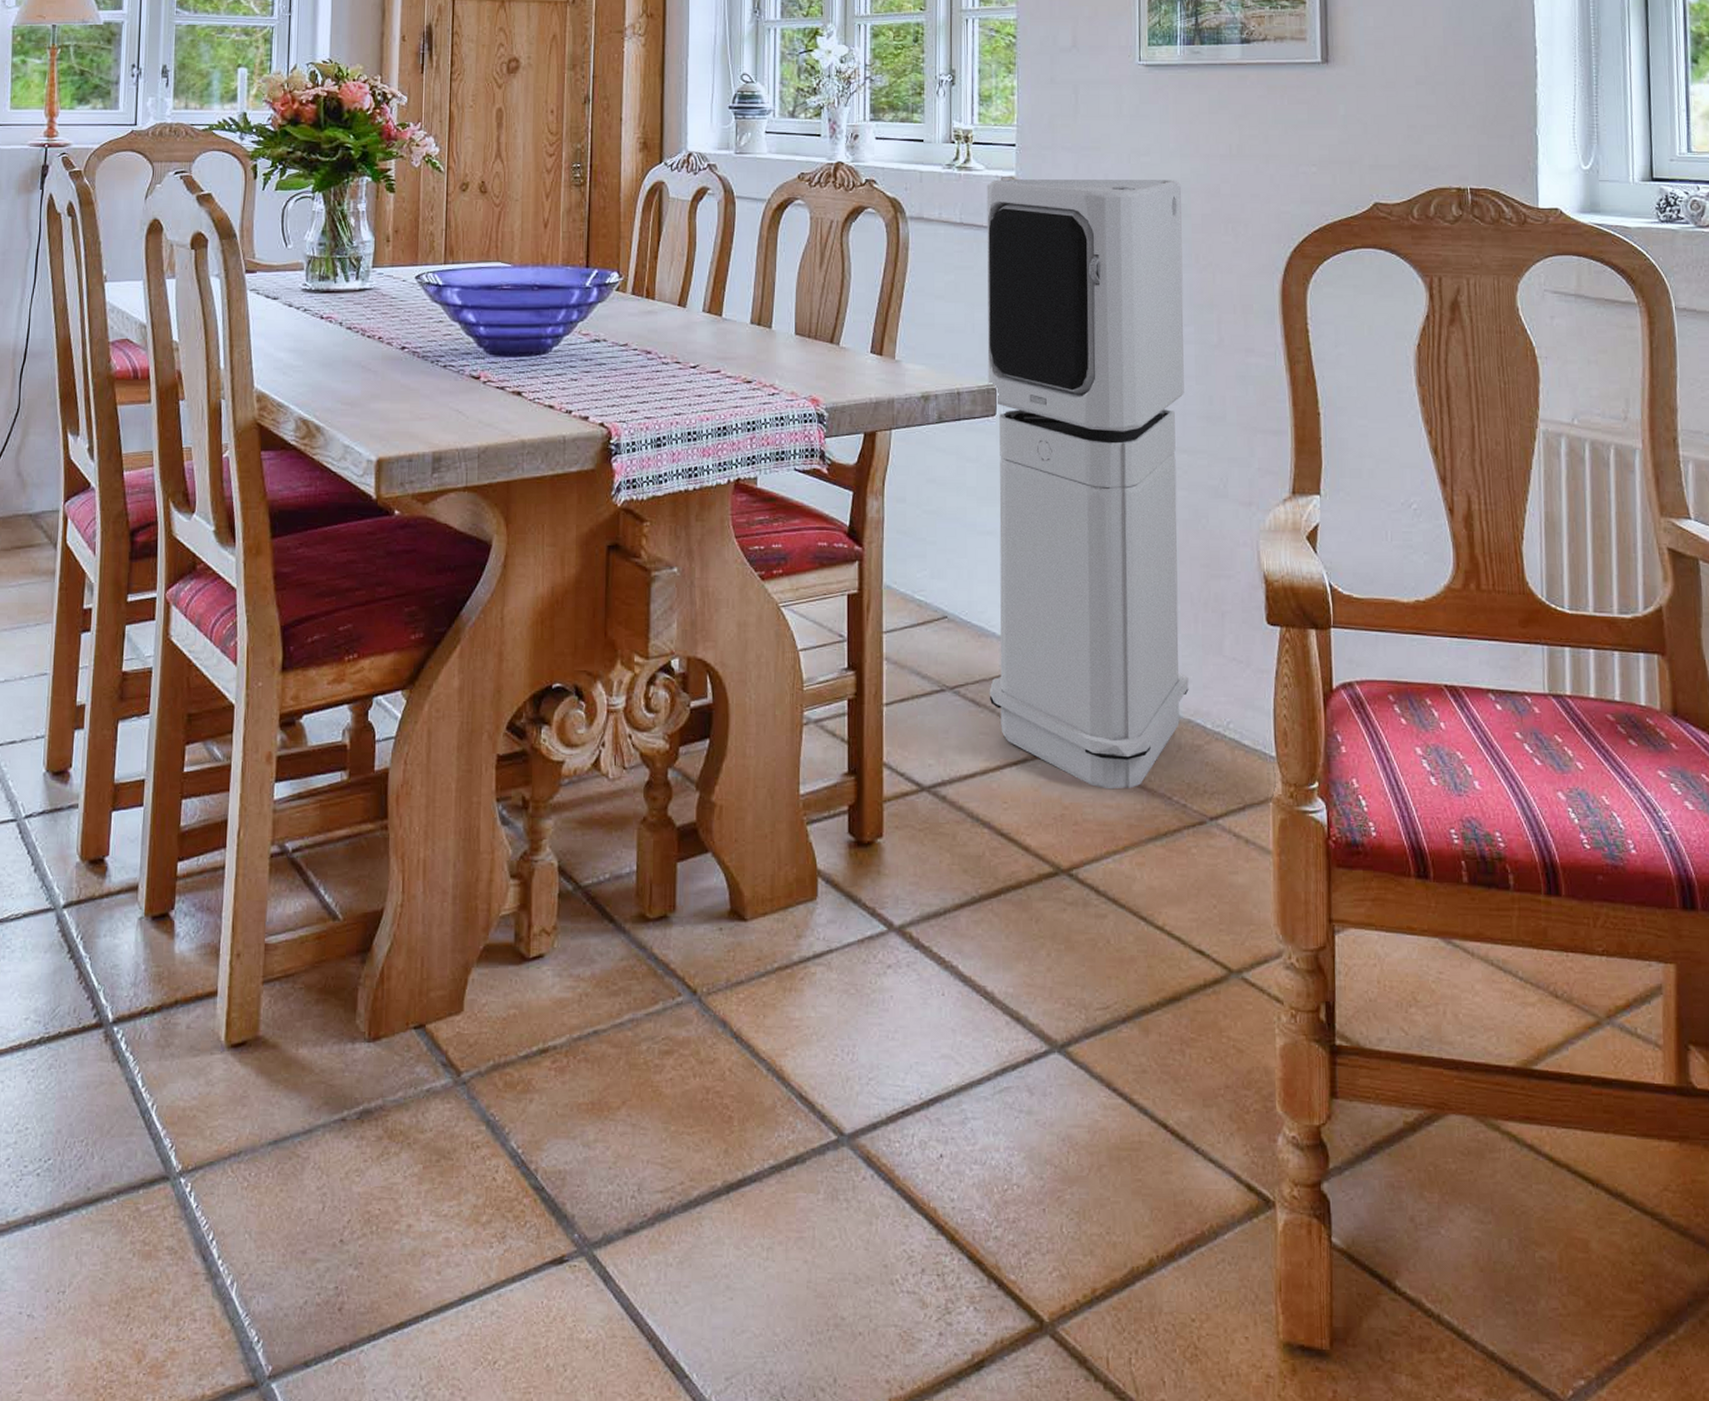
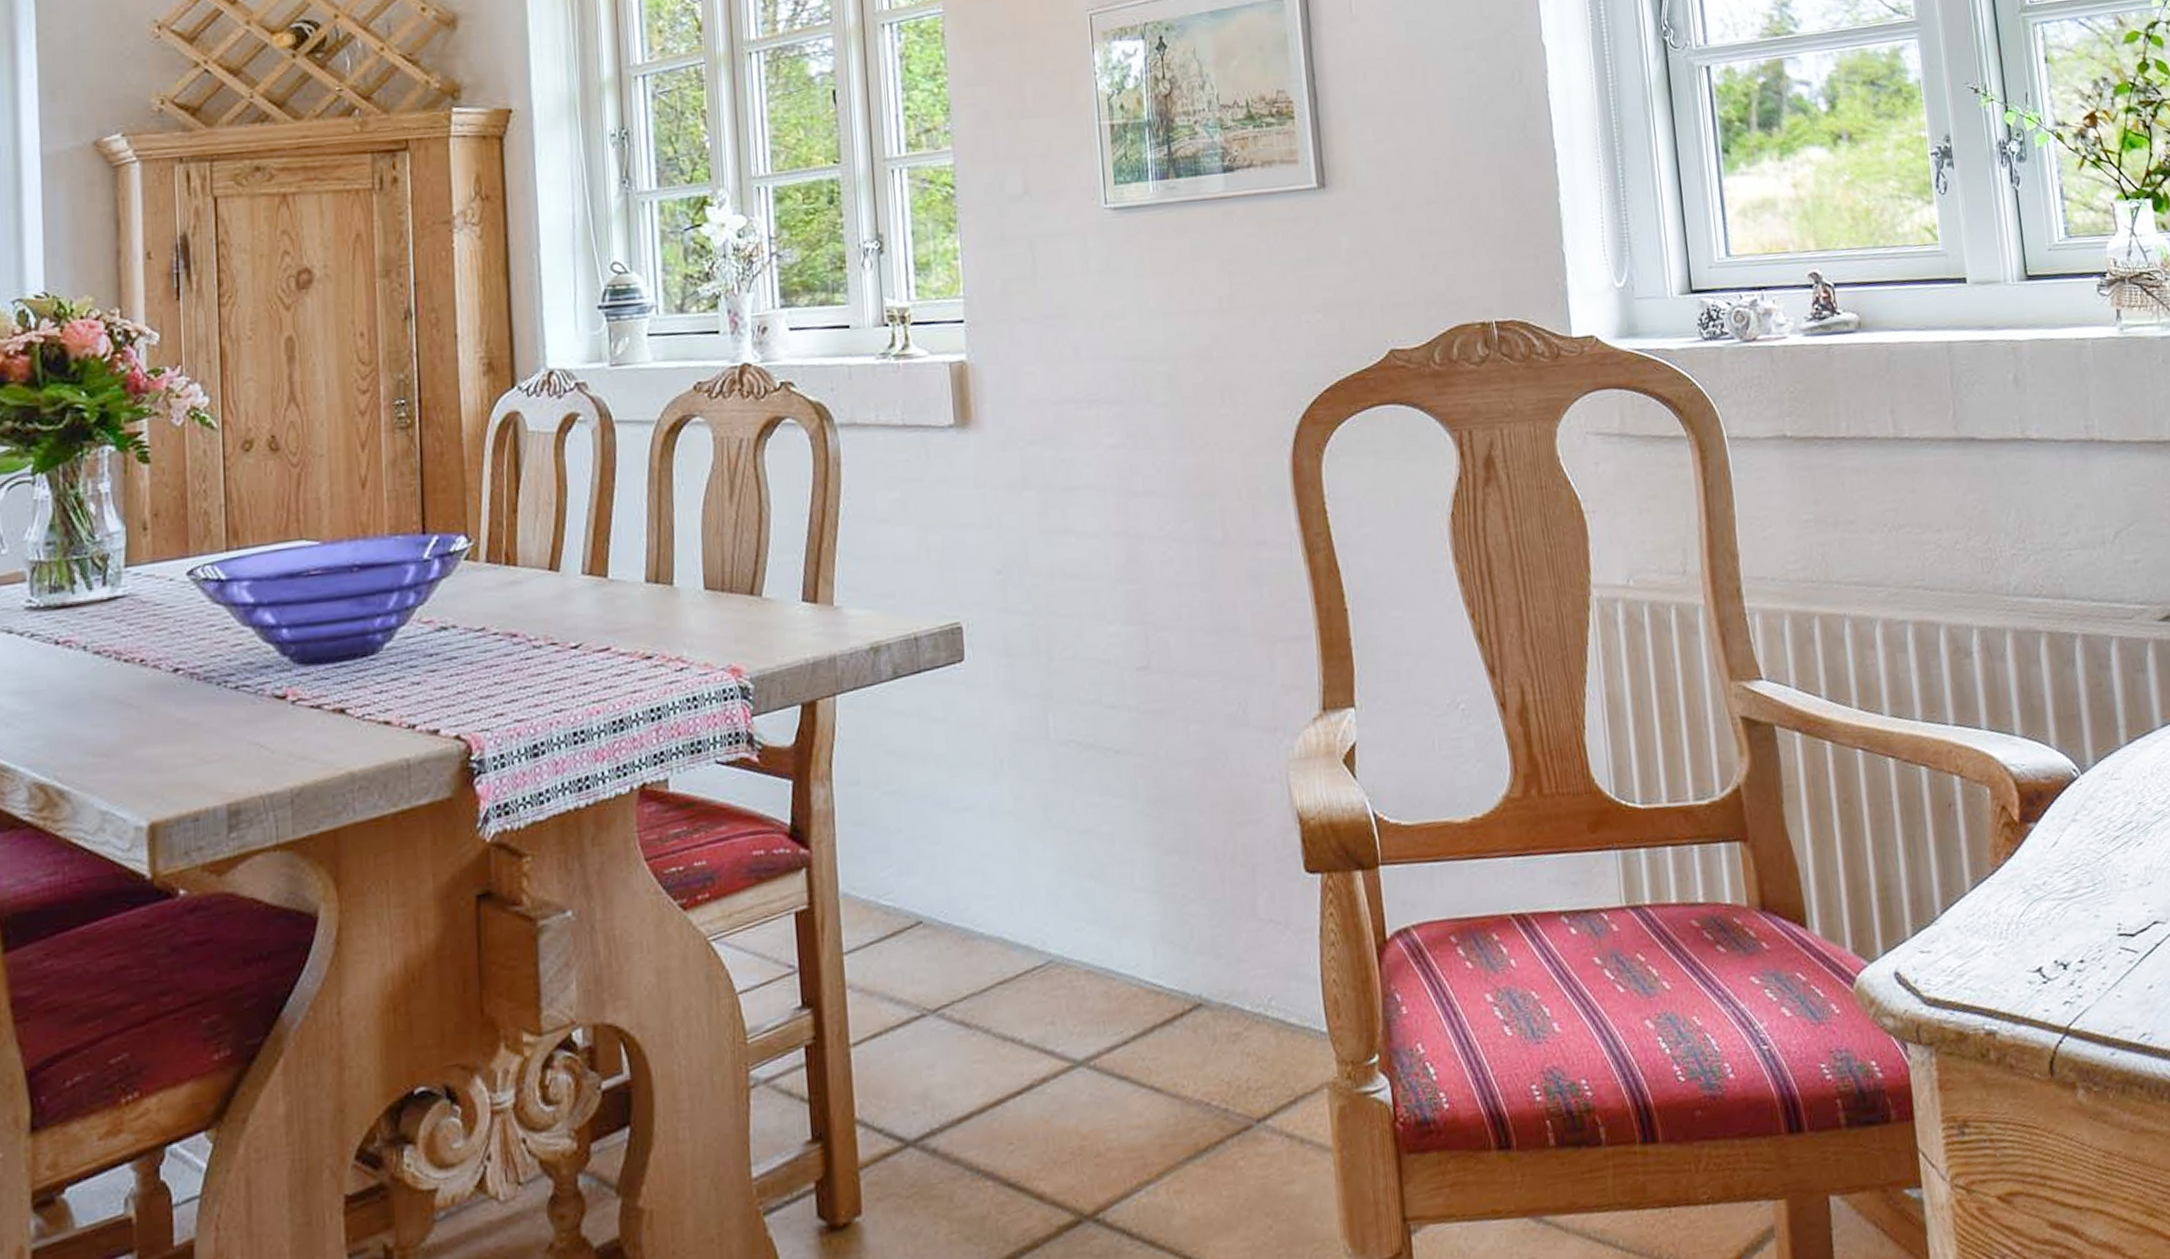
air purifier: present [987,179,1189,790] -> none [932,345,1221,1106]

